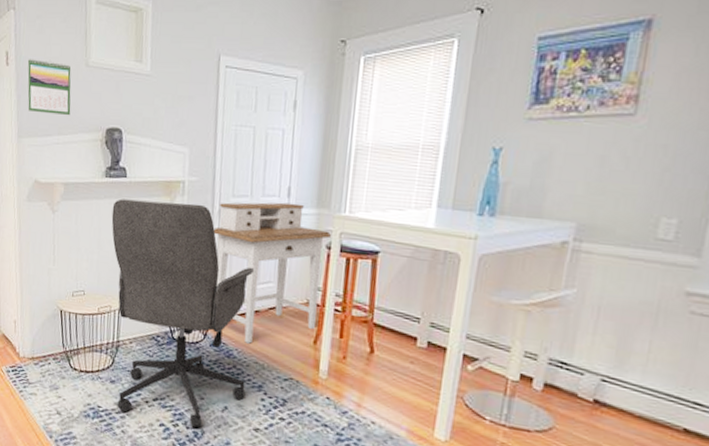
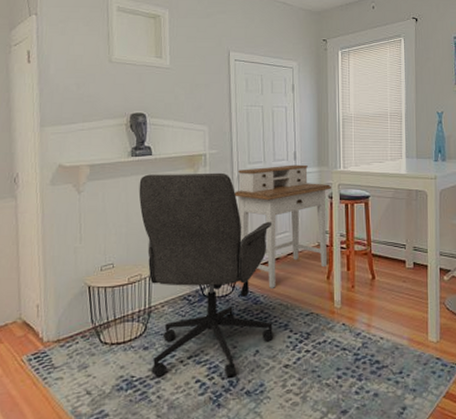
calendar: present [27,57,71,116] -> none [50,56,95,105]

